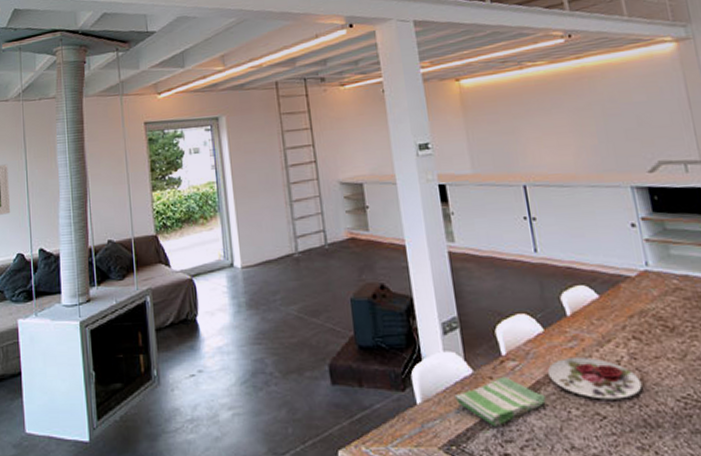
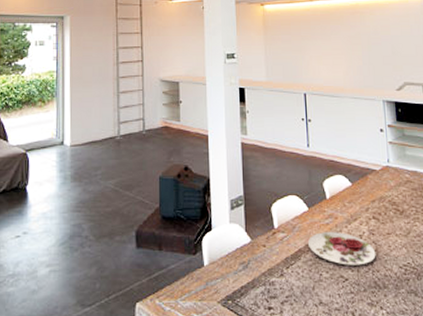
dish towel: present [454,376,546,427] -> none [234,245,304,285]

